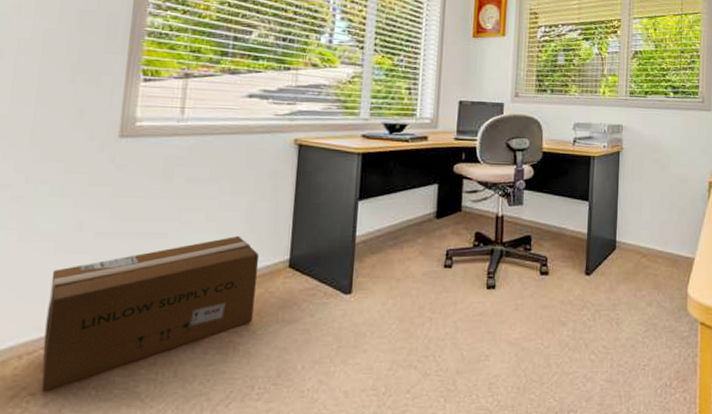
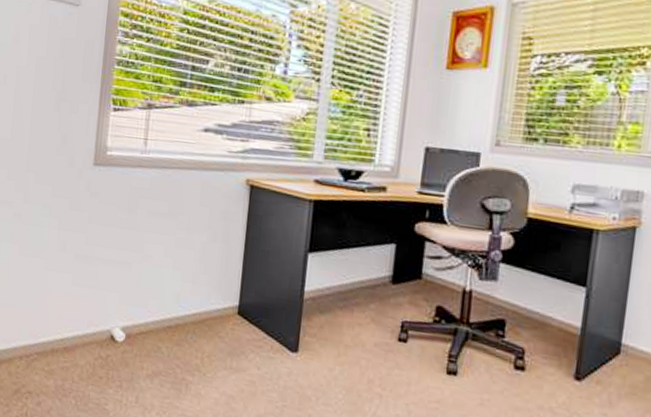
box: present [41,235,260,393] -> none [36,274,211,393]

